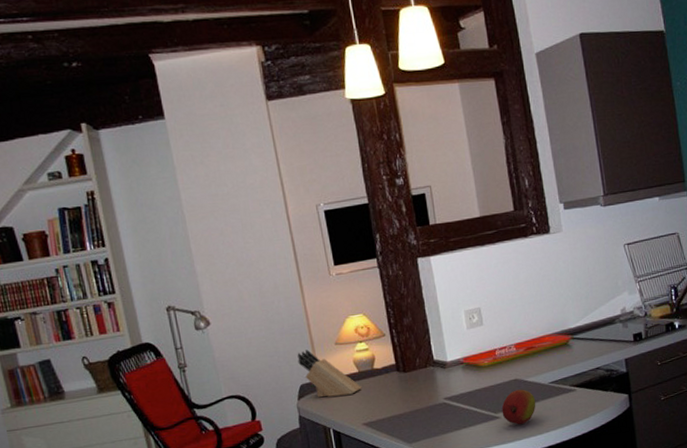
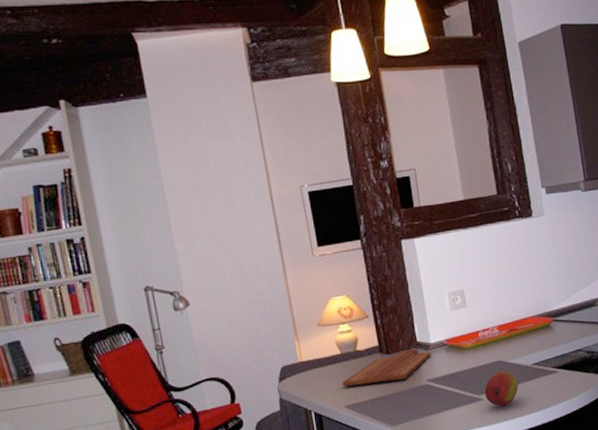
knife block: present [297,349,363,398] -> none [279,331,345,380]
cutting board: none [360,367,448,405] -> present [342,349,431,387]

